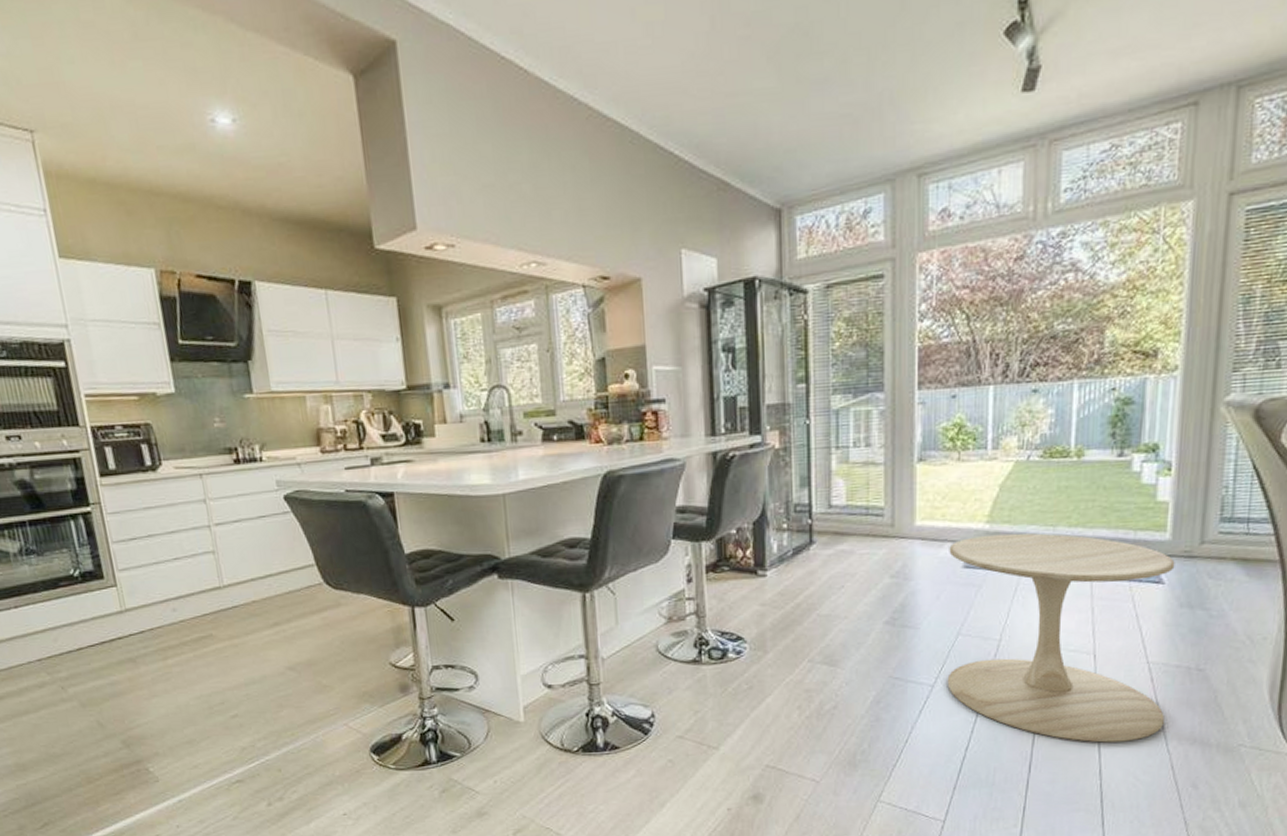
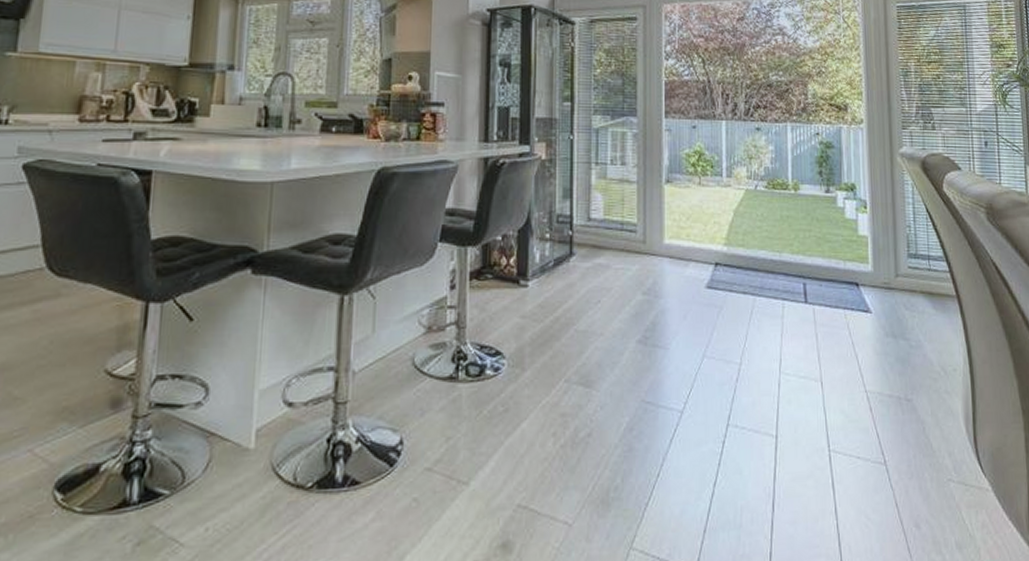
side table: present [947,533,1175,743] -> none [693,257,885,477]

